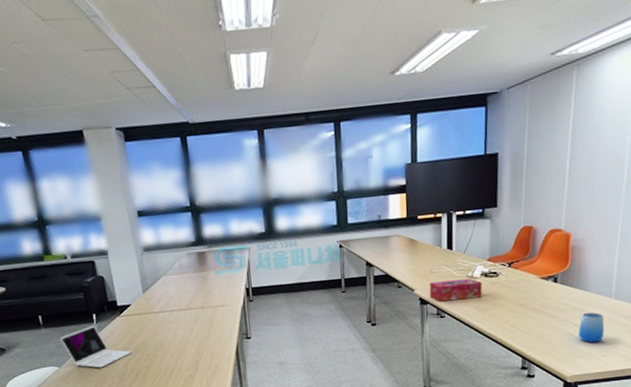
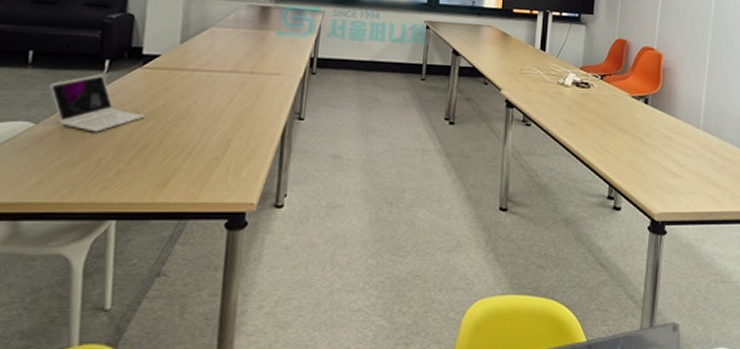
tissue box: present [429,278,482,302] -> none [516,84,573,109]
cup: present [578,312,605,343] -> none [667,142,693,178]

